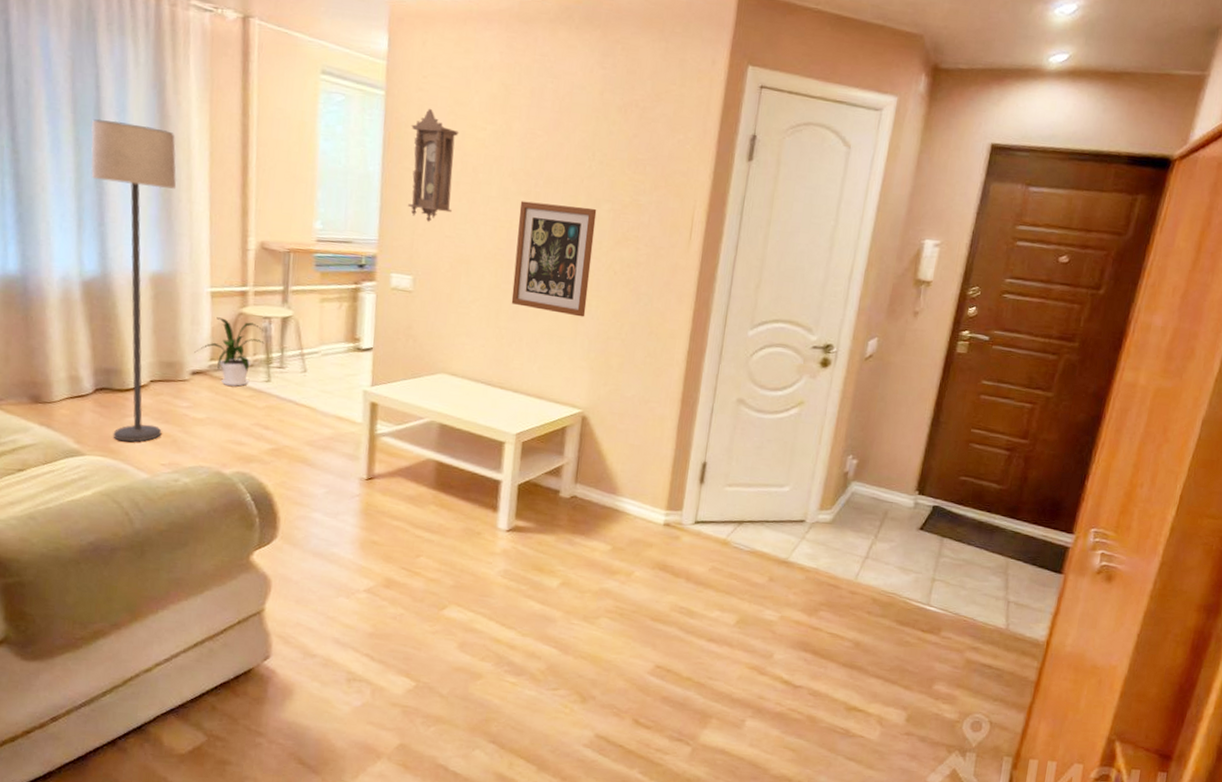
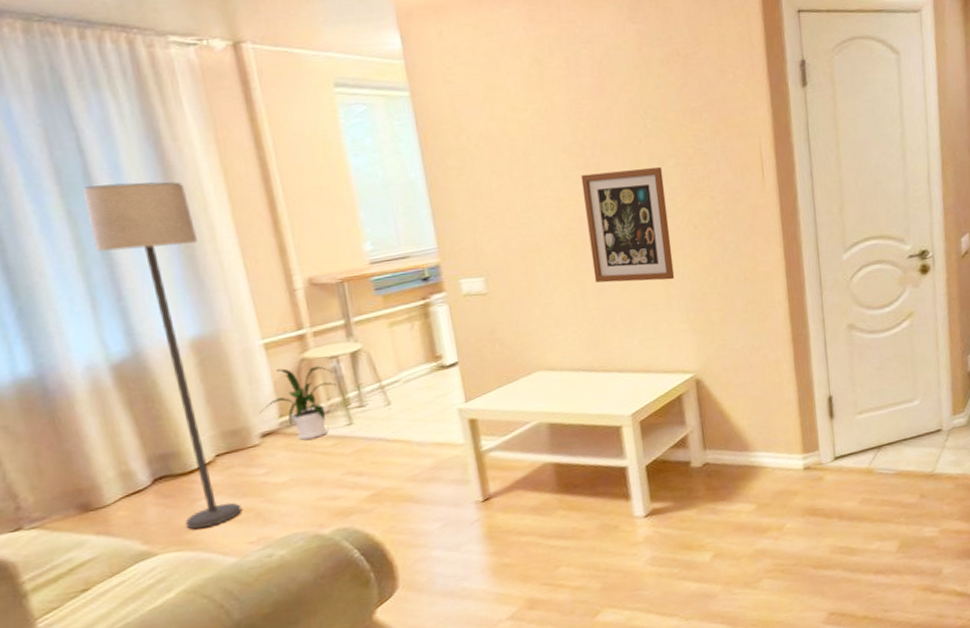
pendulum clock: present [407,108,459,222] -> none [446,99,510,217]

